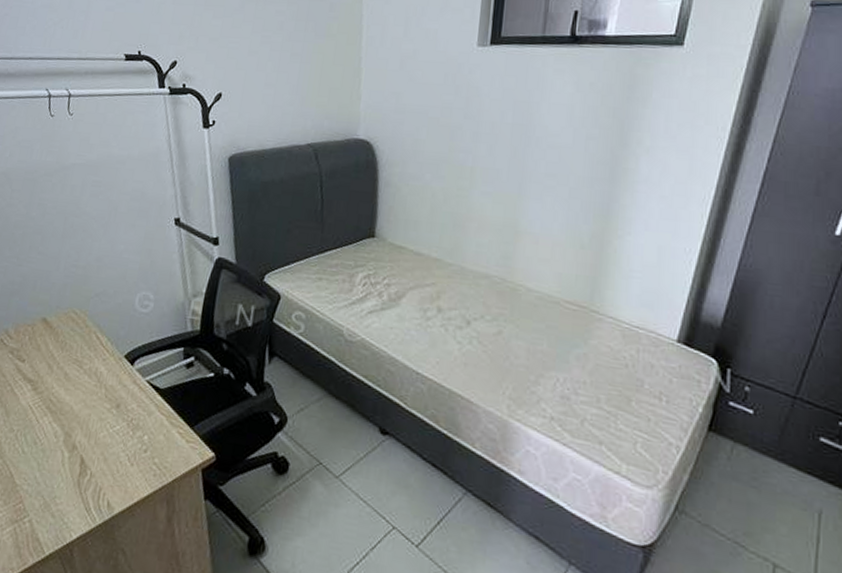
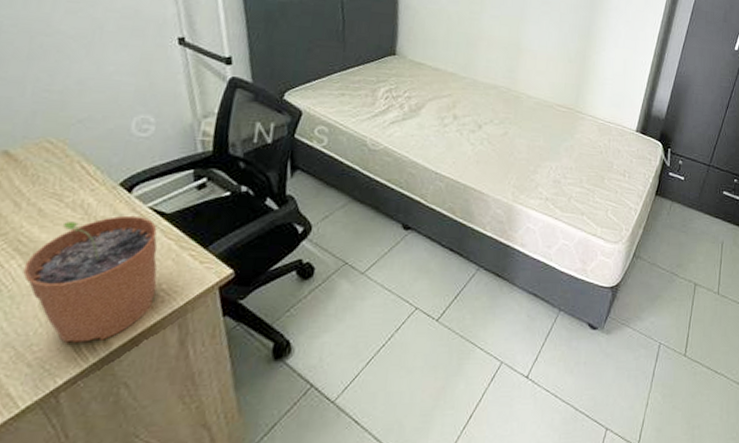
plant pot: none [52,386,153,504] -> present [23,215,158,344]

